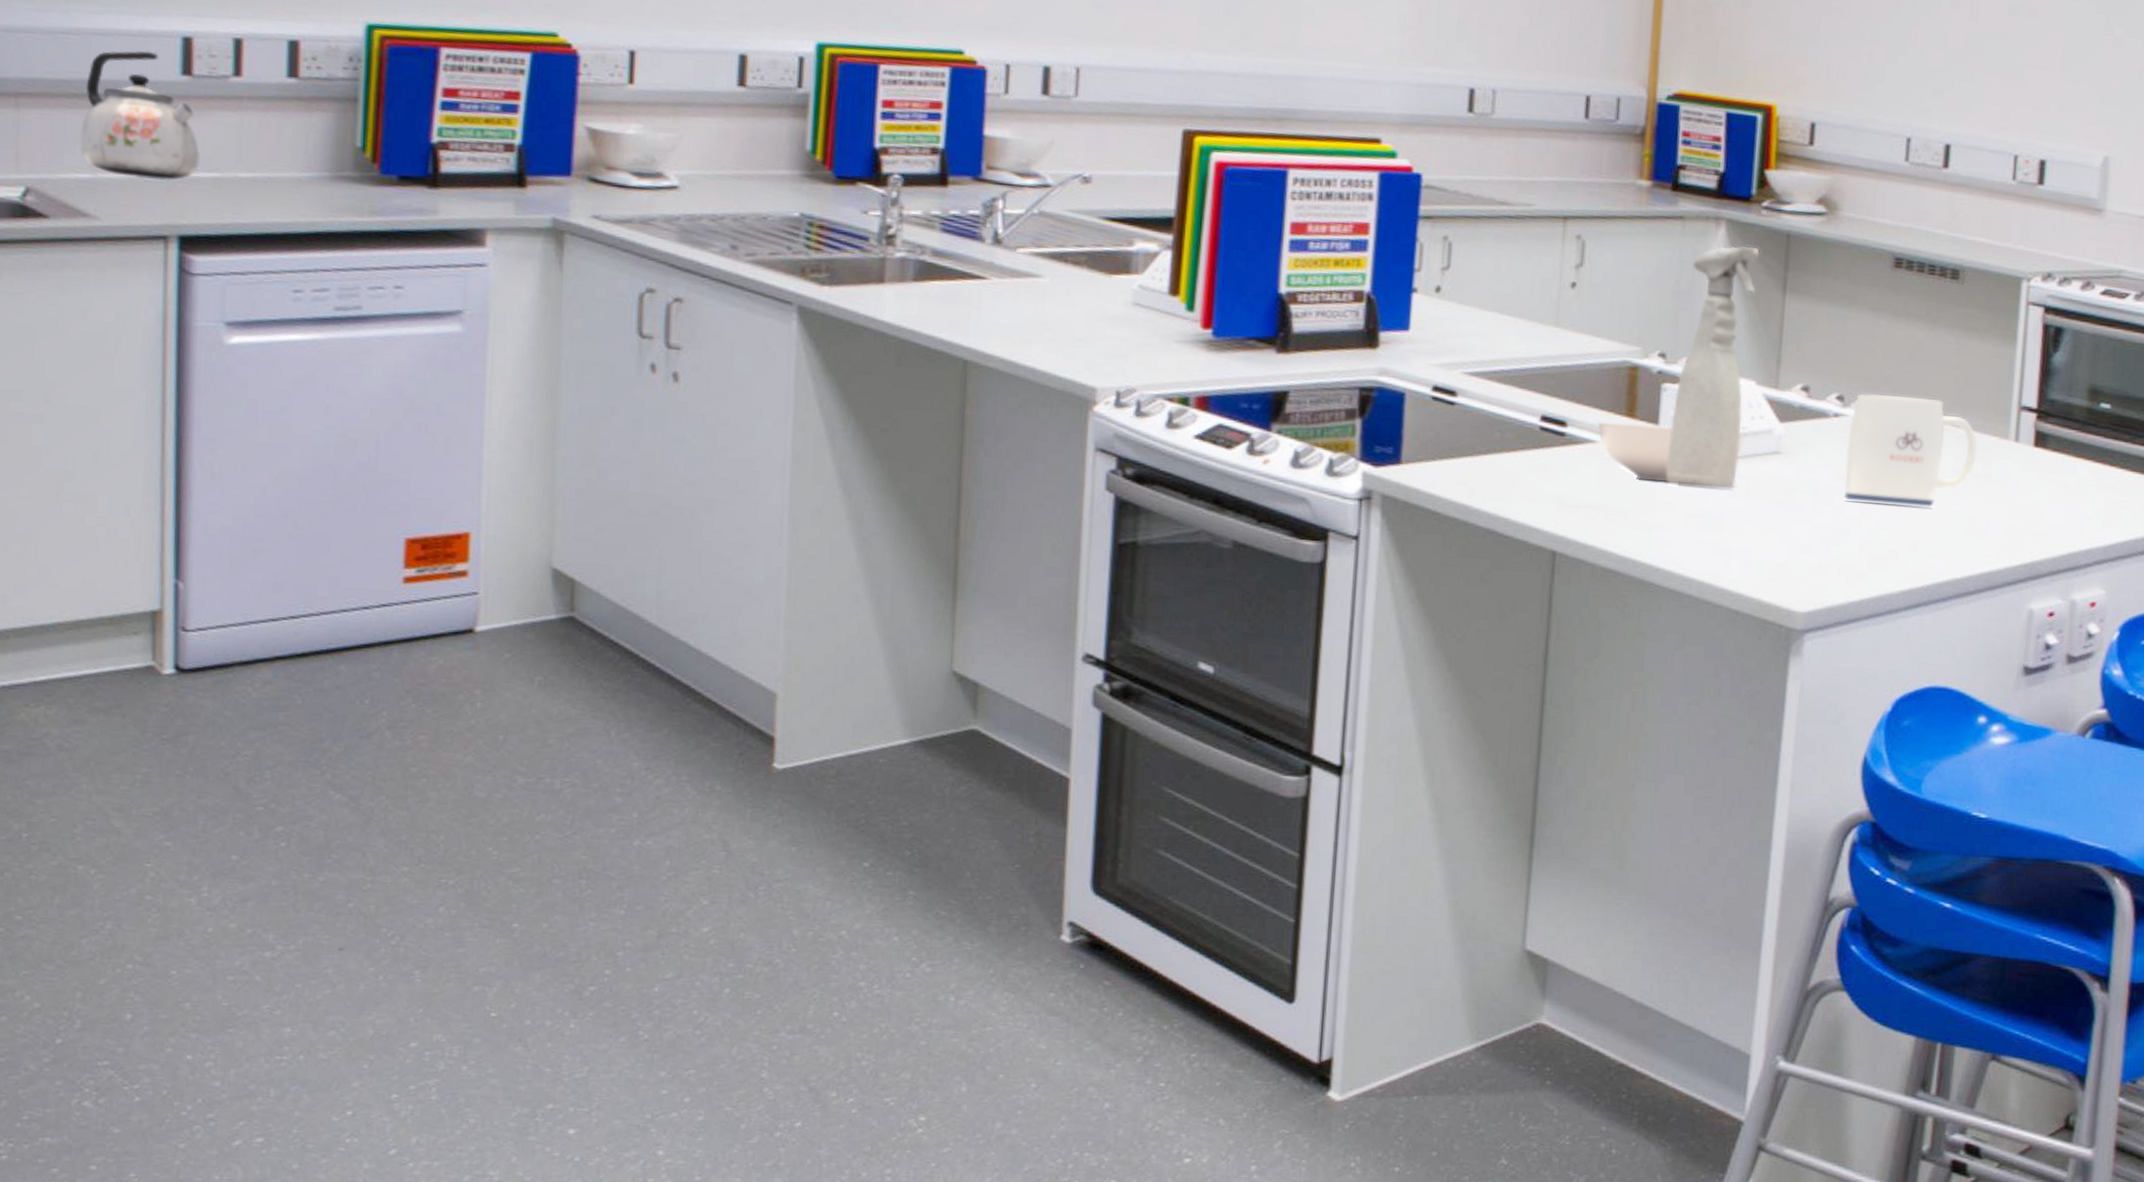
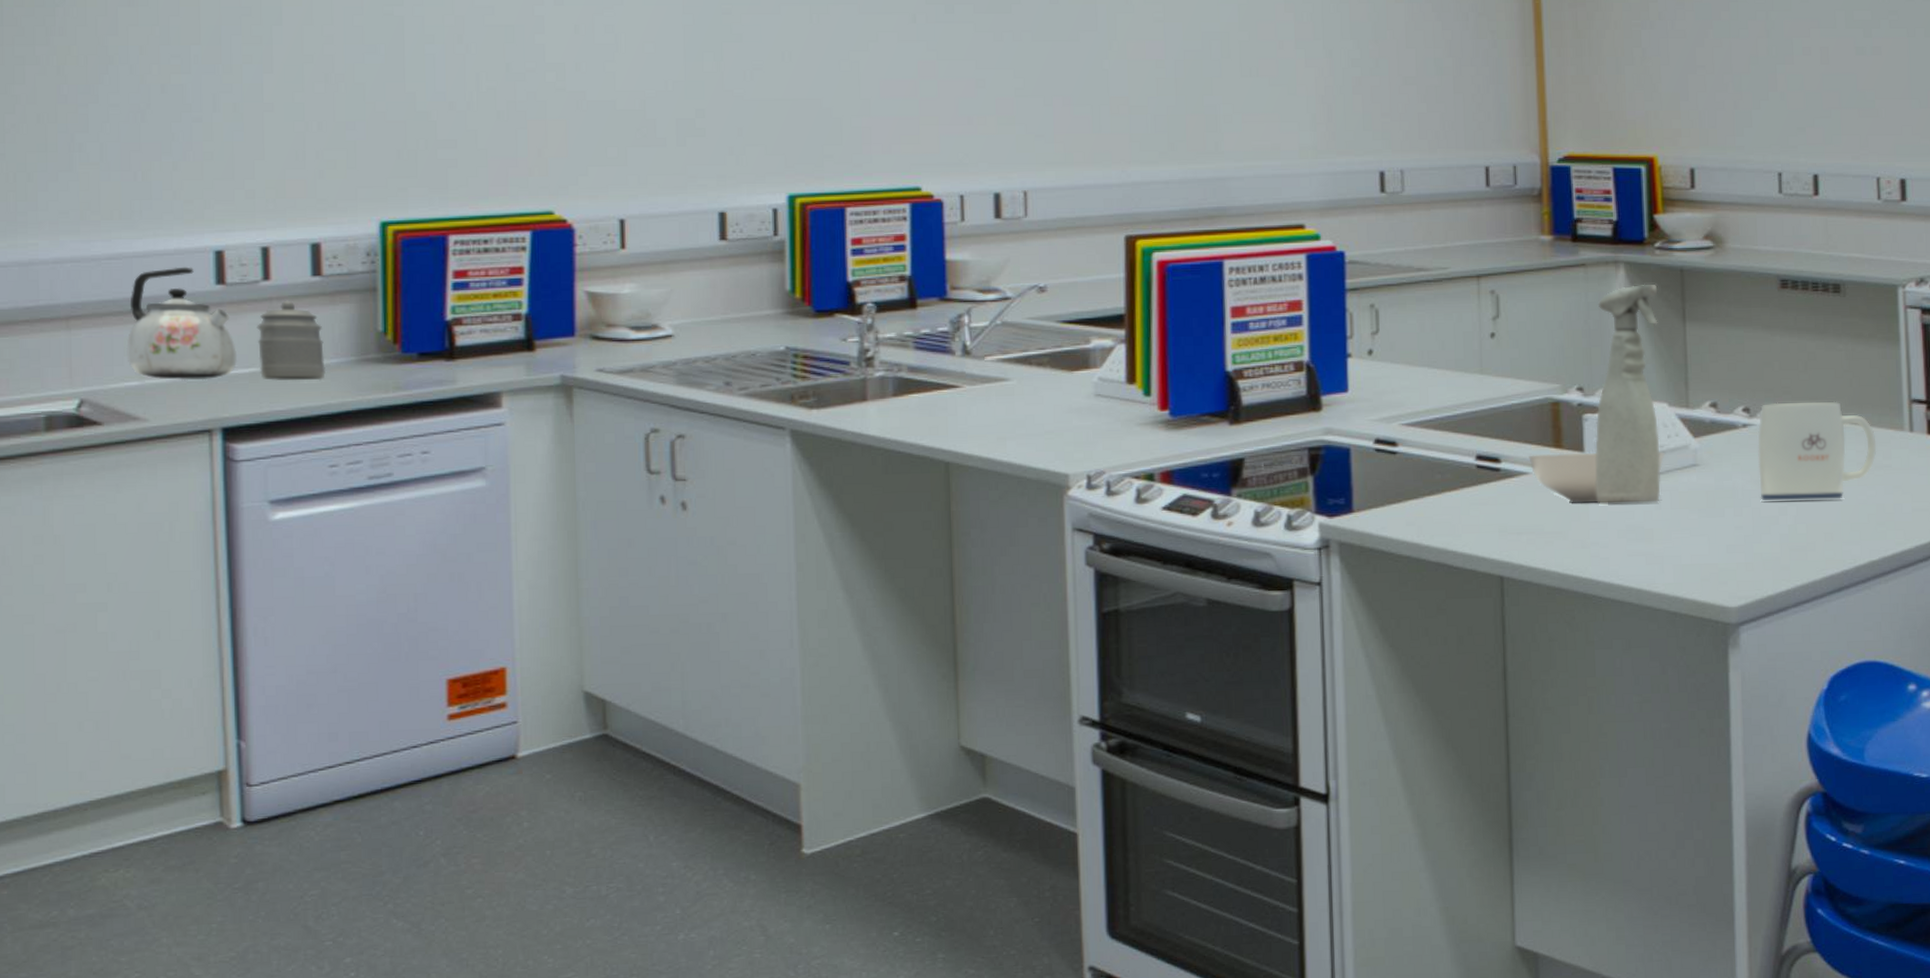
jar: none [223,101,296,195] -> present [257,300,325,381]

